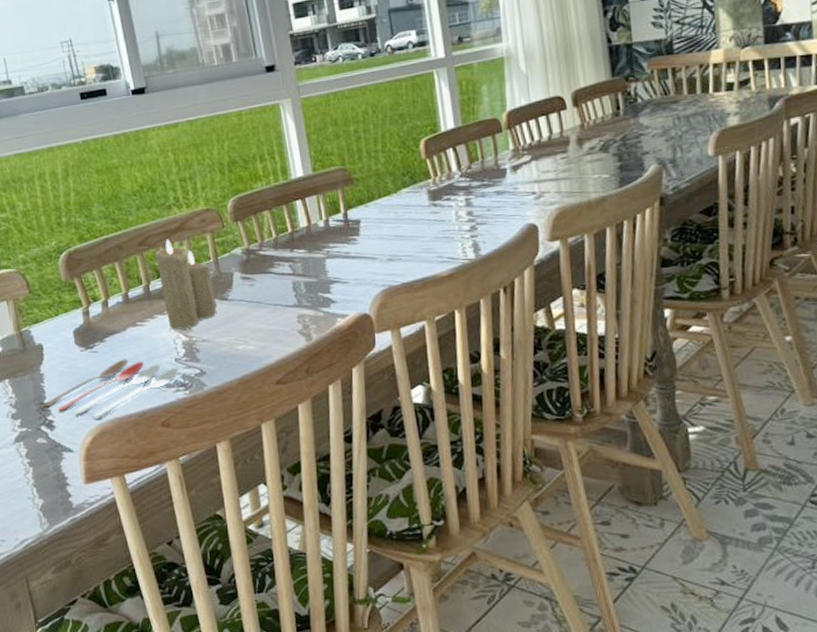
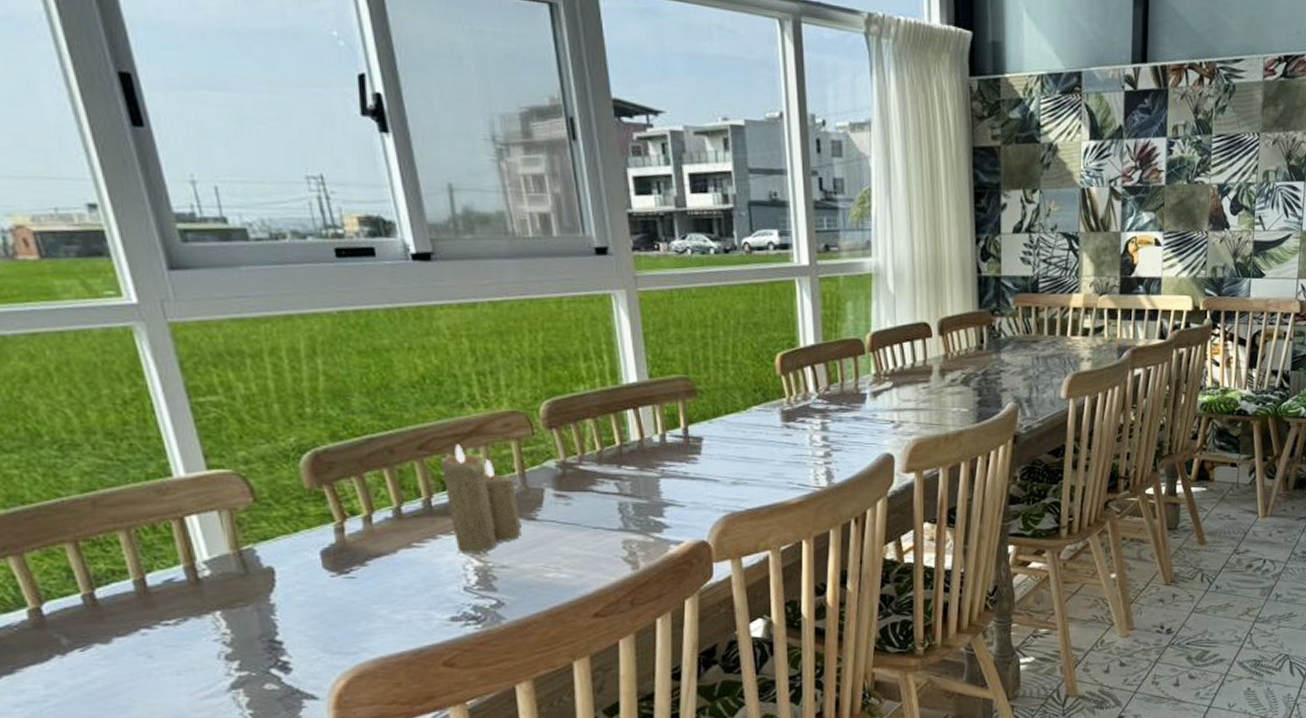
cooking utensil: present [42,359,181,420] -> none [272,586,471,660]

